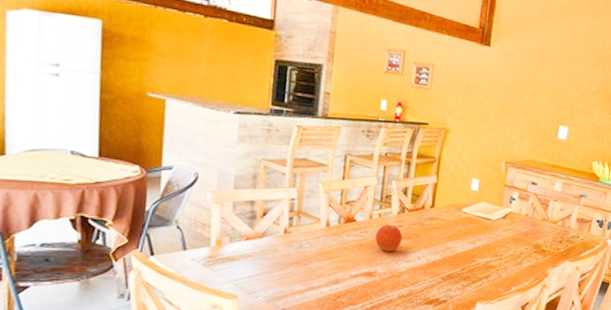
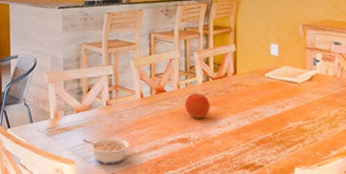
legume: none [250,269,308,300] -> present [82,137,130,165]

